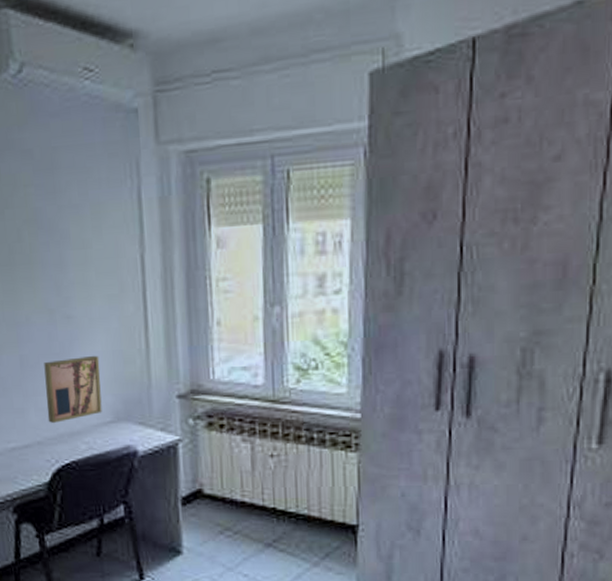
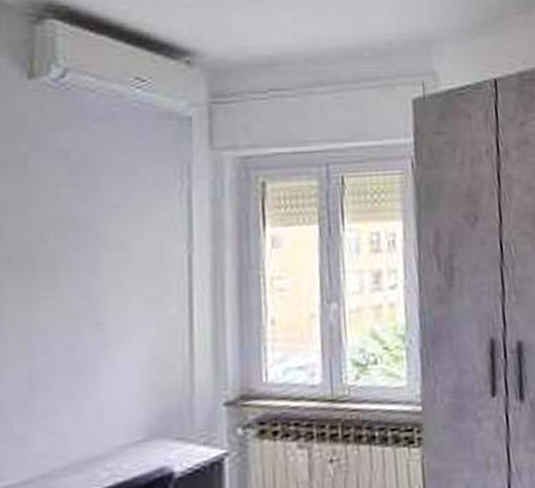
wall art: present [44,355,102,424] -> none [59,364,133,450]

